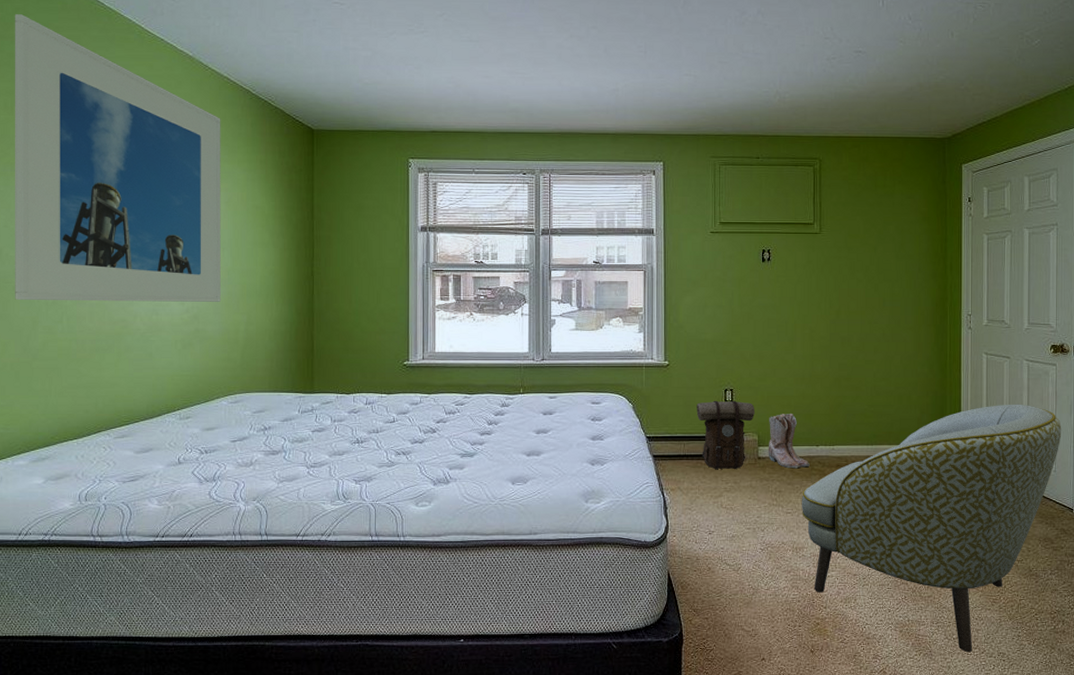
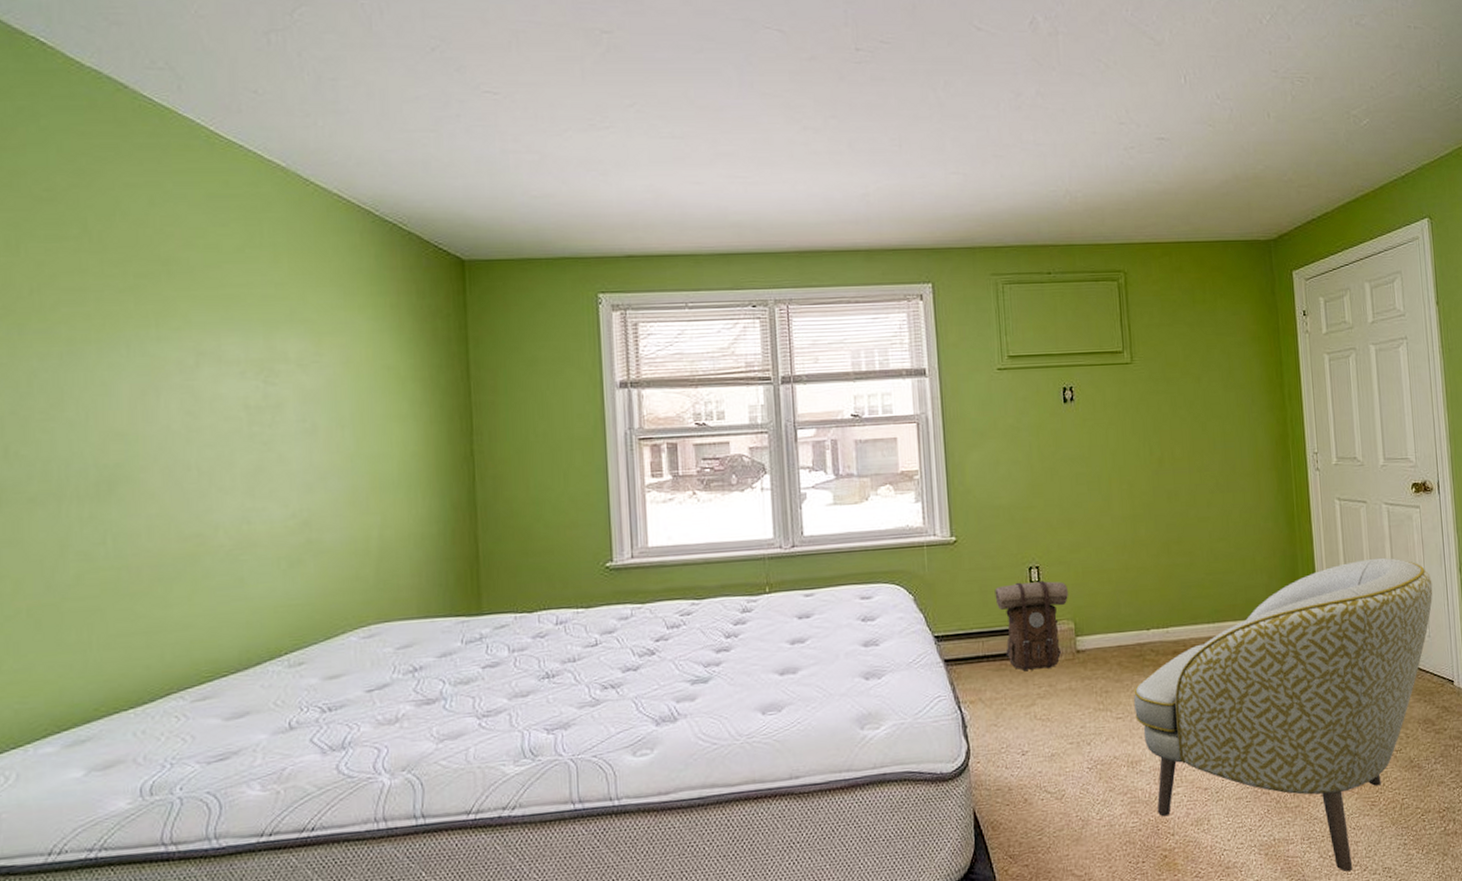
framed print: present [14,14,221,302] -> none [16,116,342,517]
boots: present [768,414,810,469] -> none [1086,591,1141,661]

